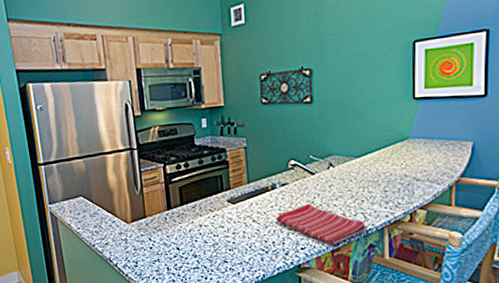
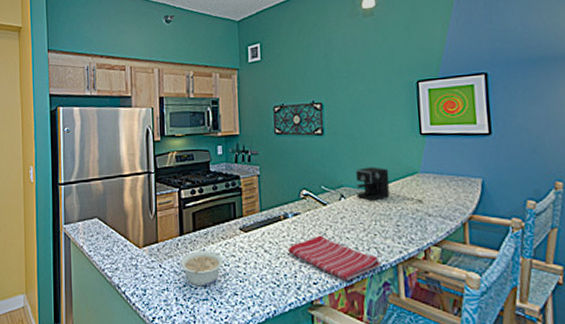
legume: none [169,223,213,257] -> present [180,251,224,287]
coffee maker: none [345,134,412,169] -> present [356,167,423,203]

